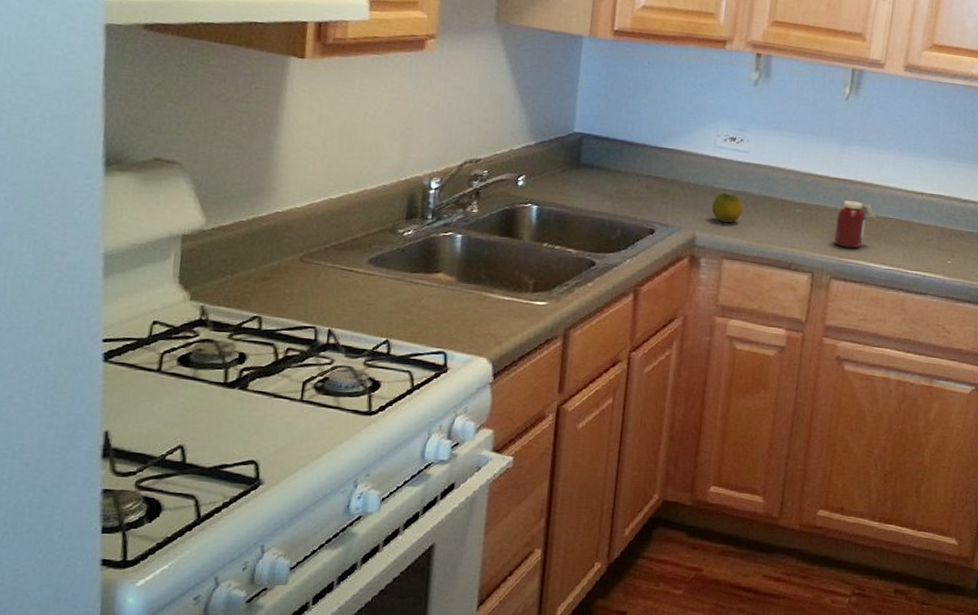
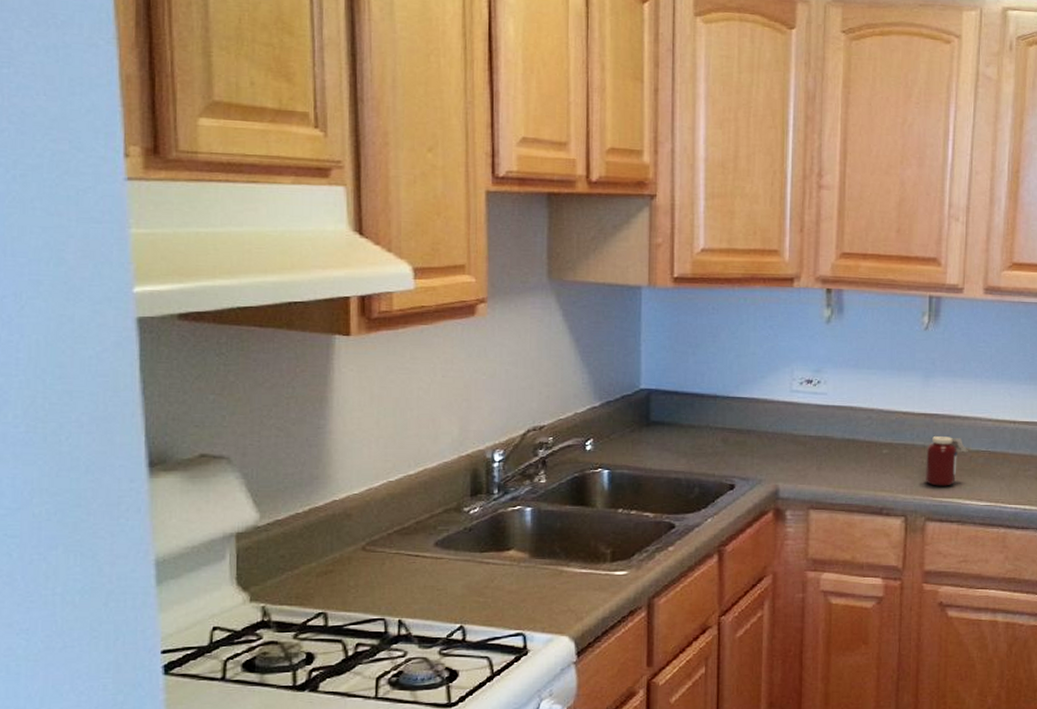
fruit: present [711,192,743,223] -> none [792,439,826,470]

